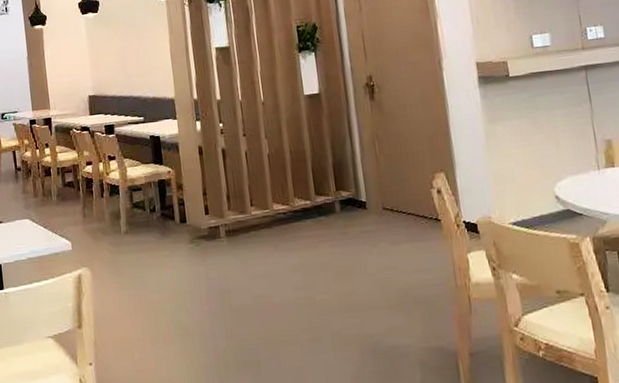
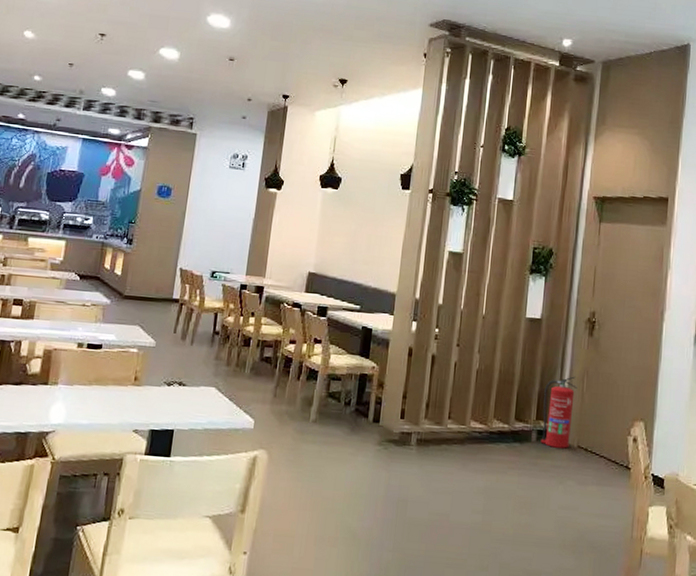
fire extinguisher: none [338,142,374,214] -> present [540,376,578,449]

